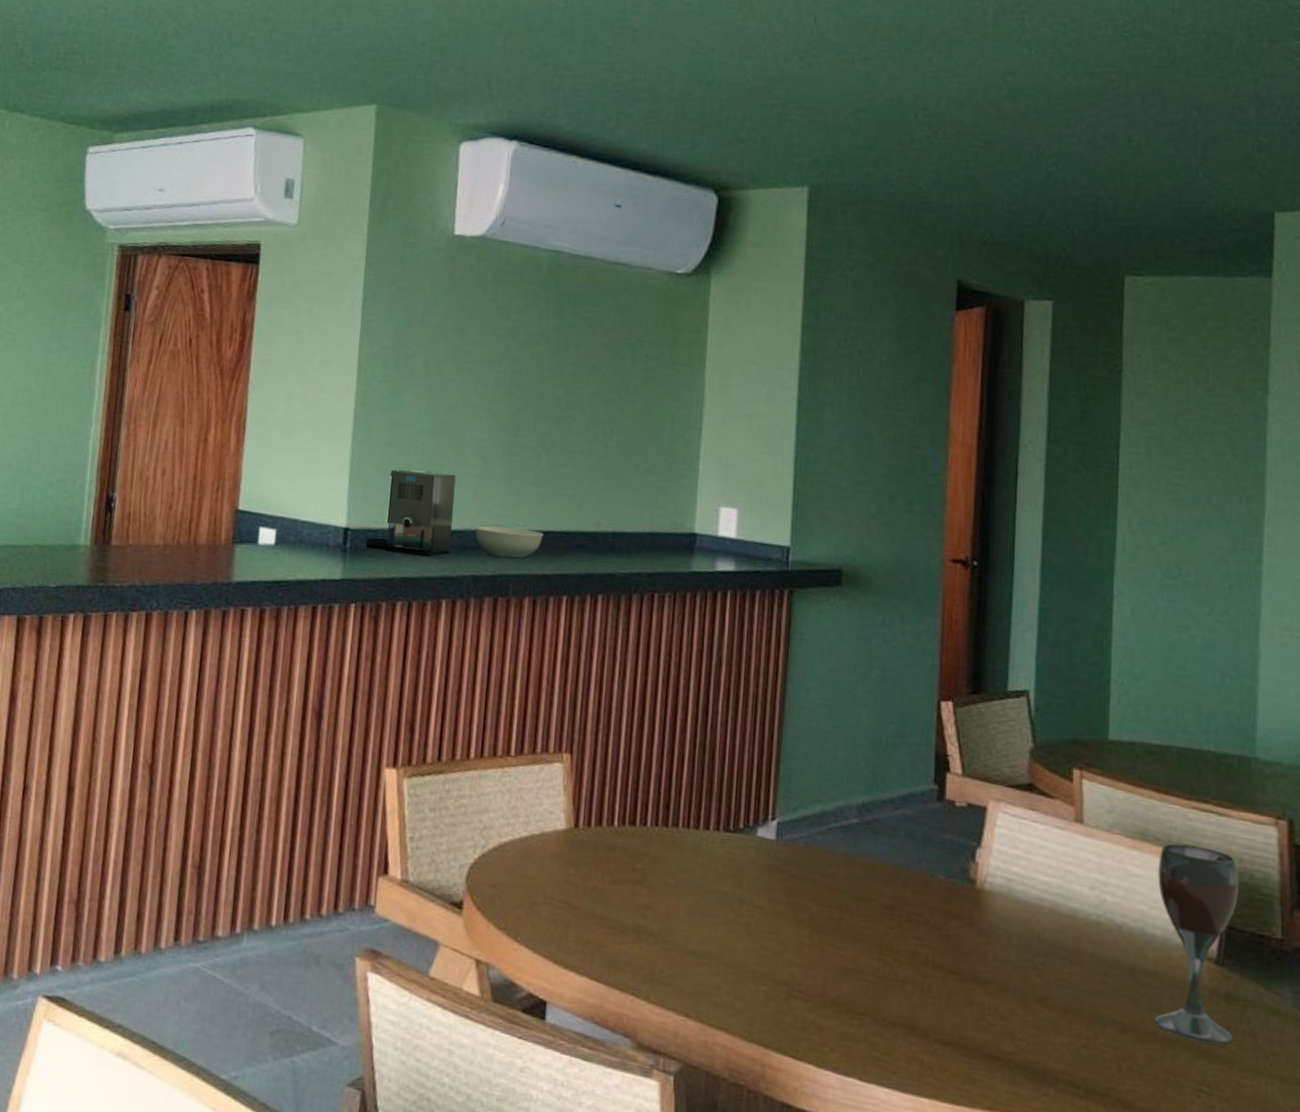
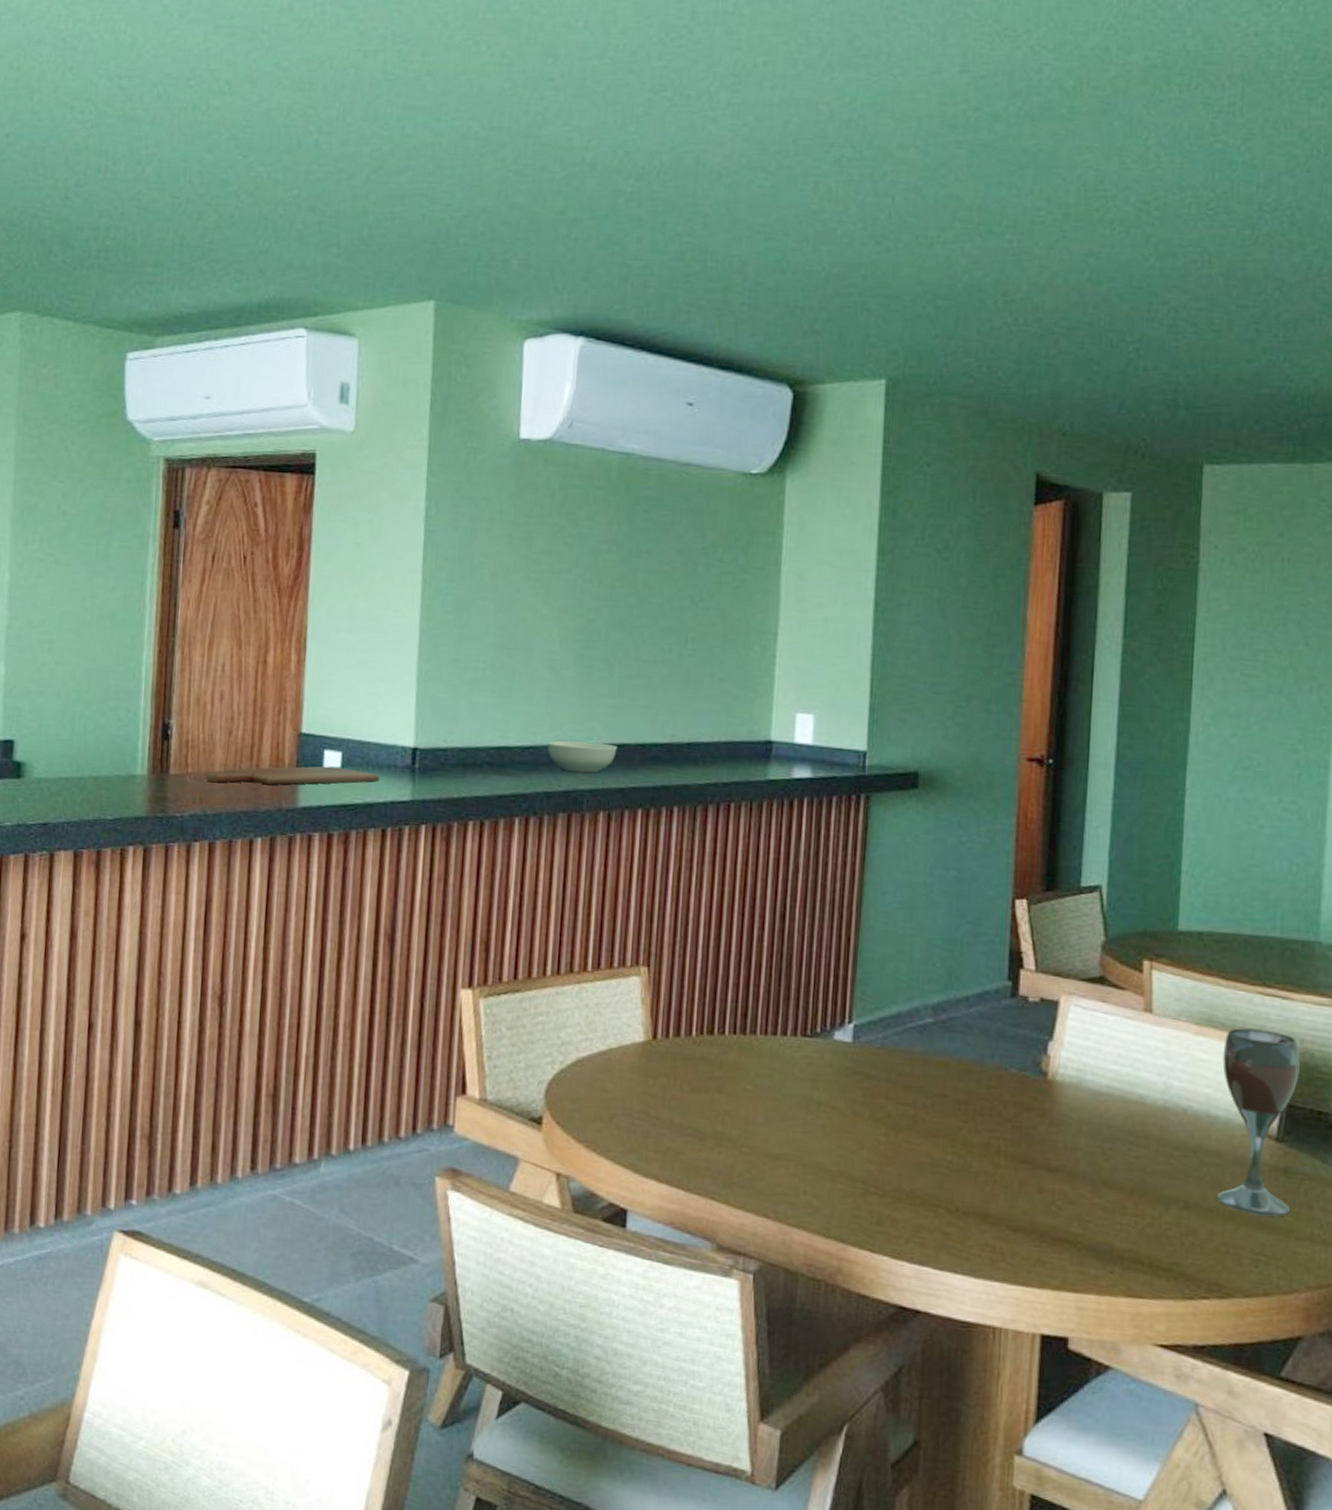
cutting board: none [144,541,312,561] -> present [205,766,380,785]
coffee machine: present [366,469,456,557] -> none [436,686,526,775]

